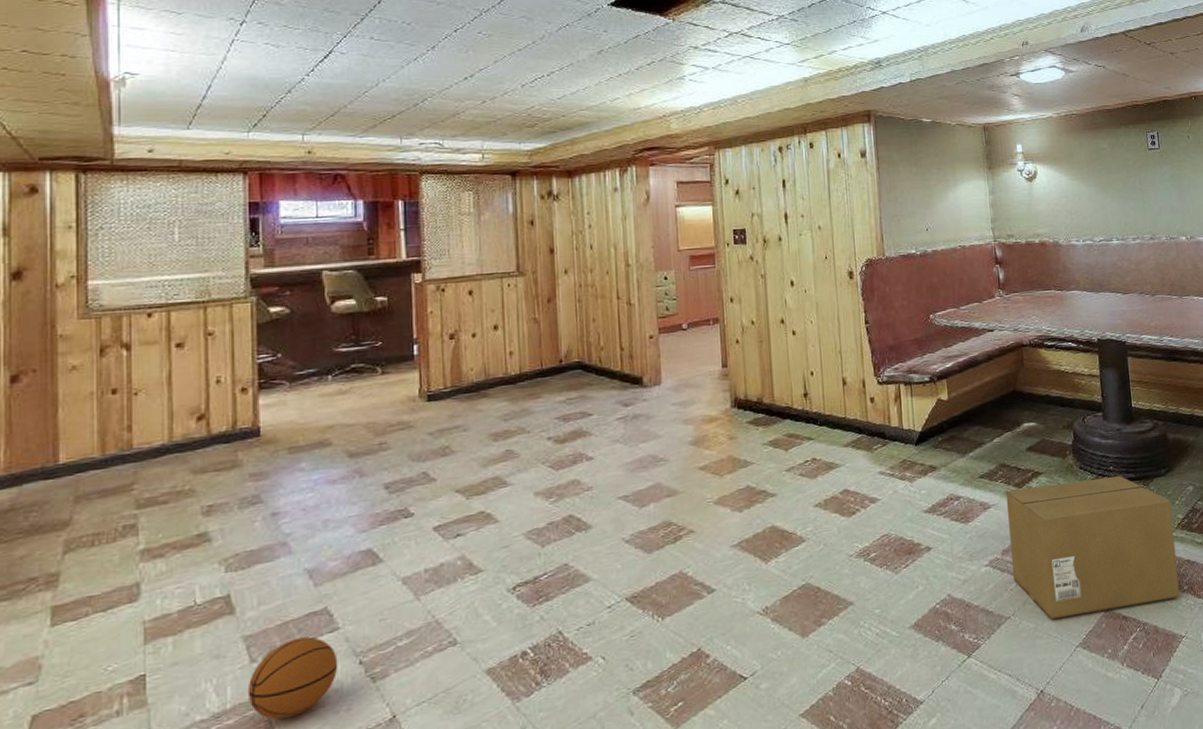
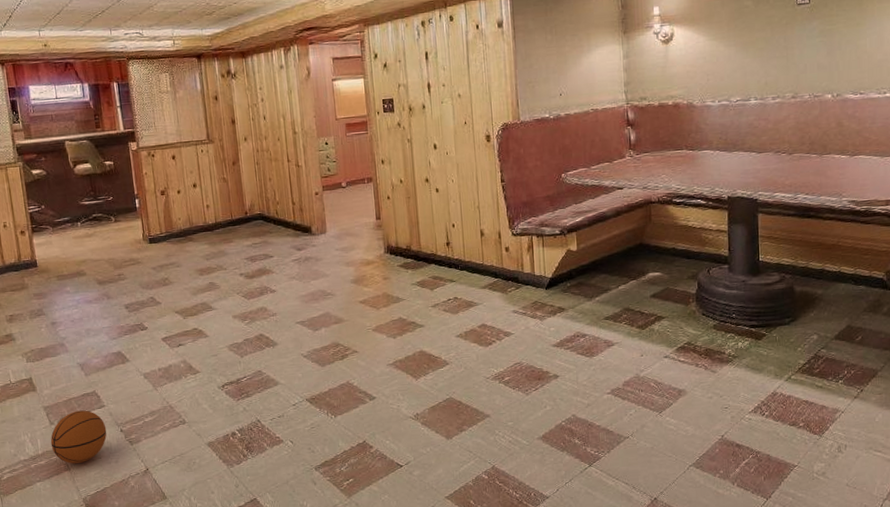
box: present [1005,475,1180,619] -> none [628,322,795,441]

